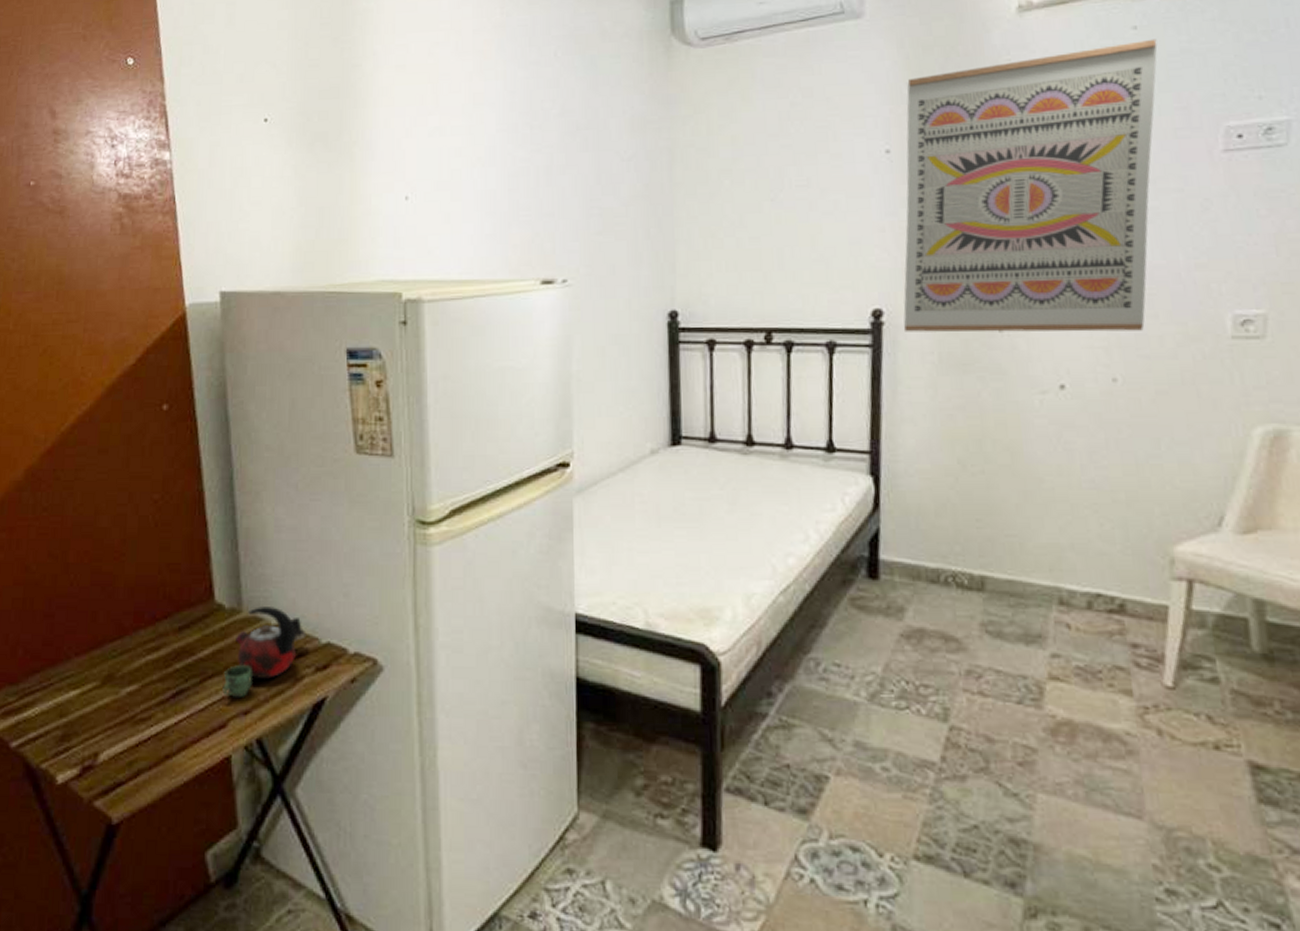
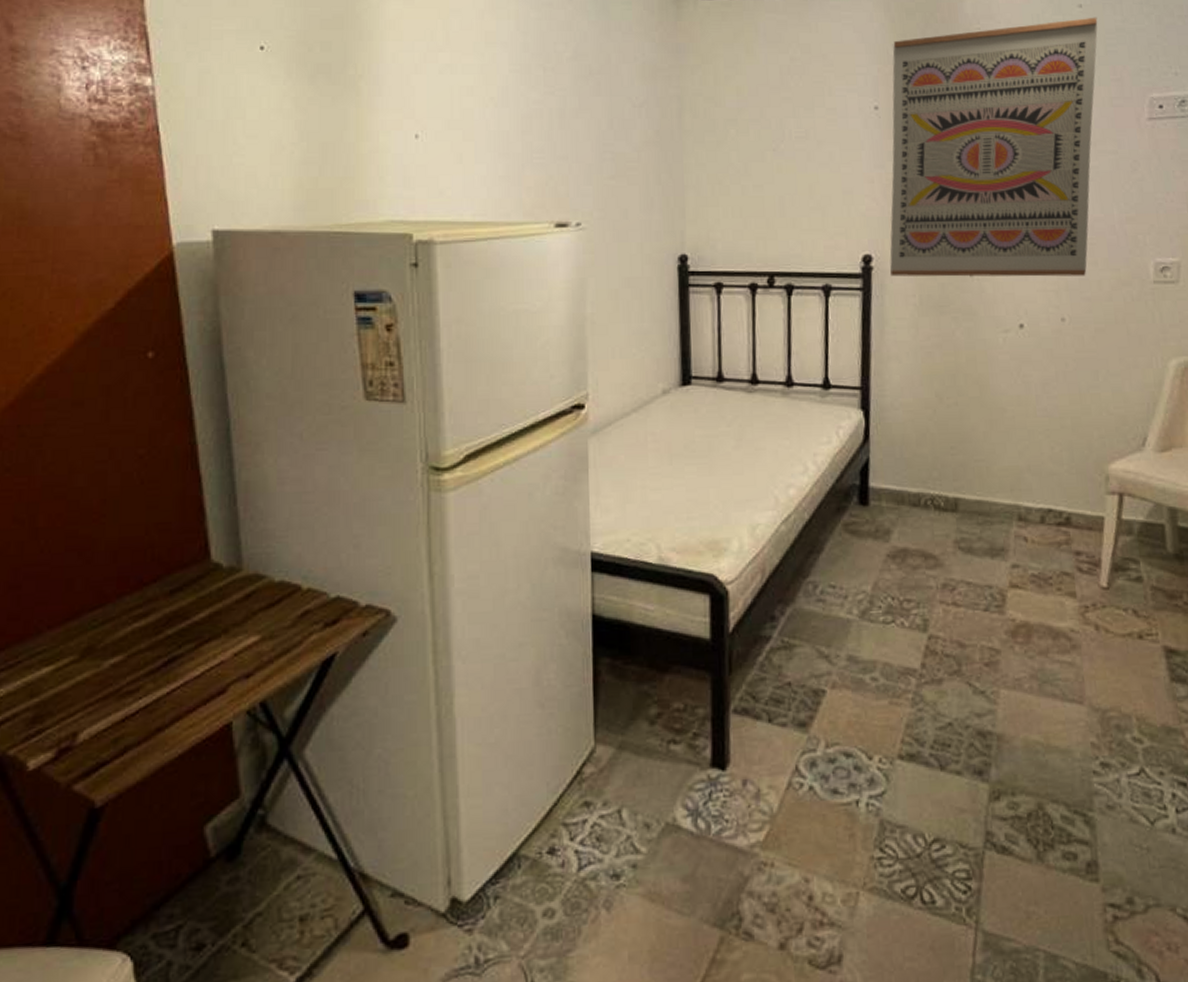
kettle: present [222,607,307,699] -> none [221,563,314,662]

